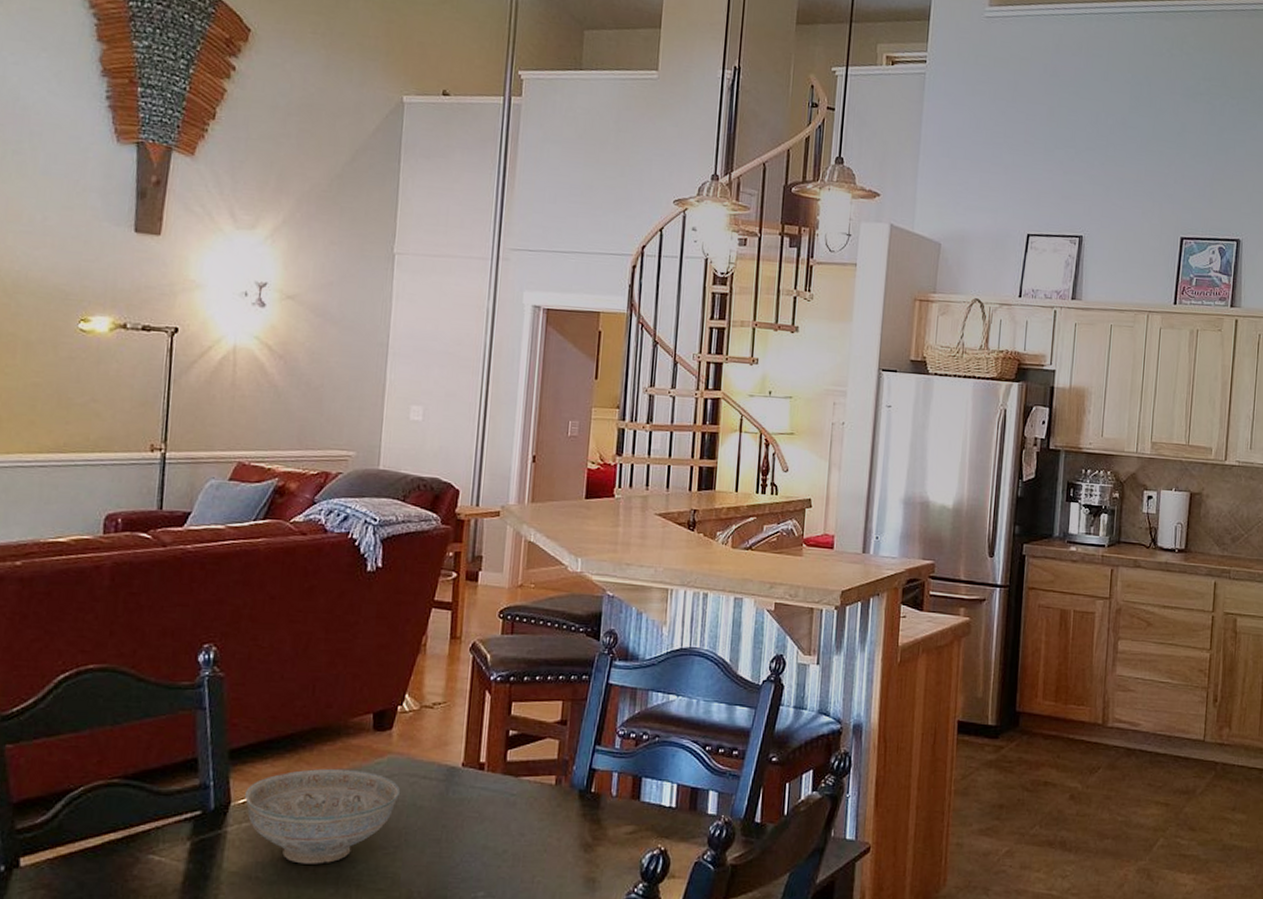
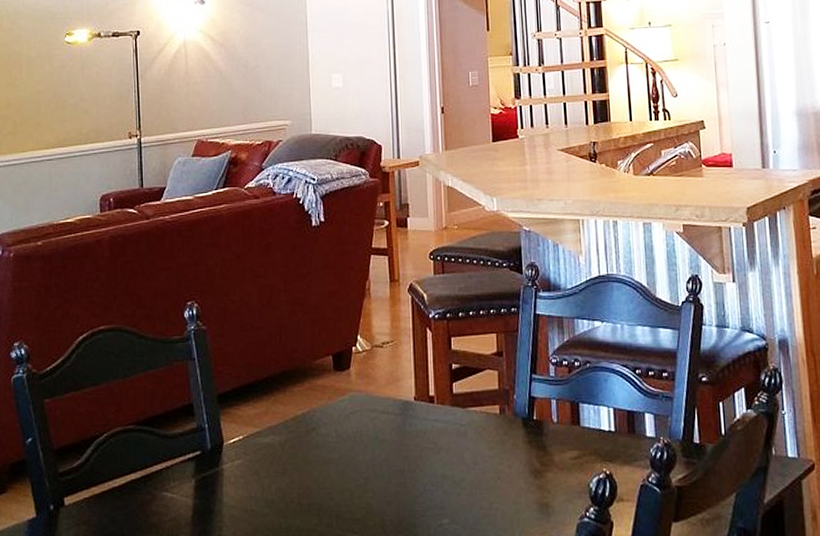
decorative bowl: present [244,769,400,864] -> none [234,408,363,497]

